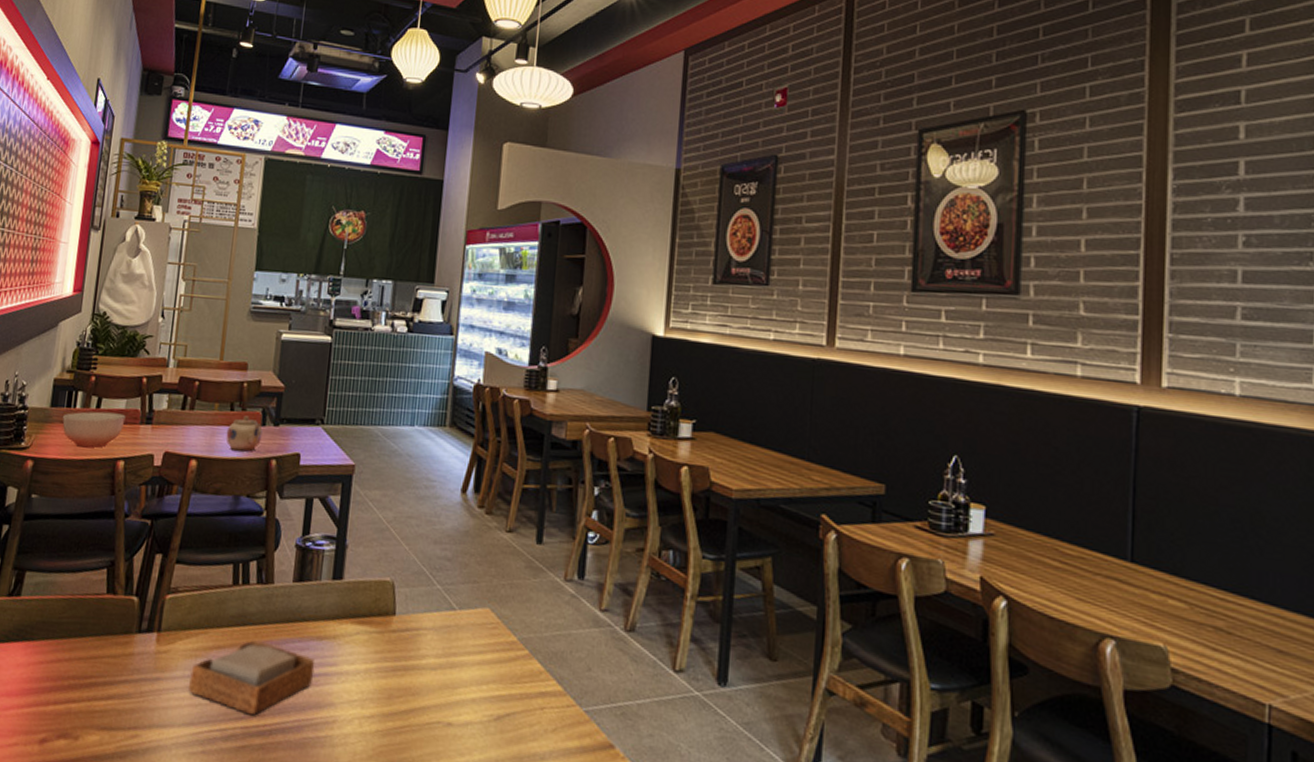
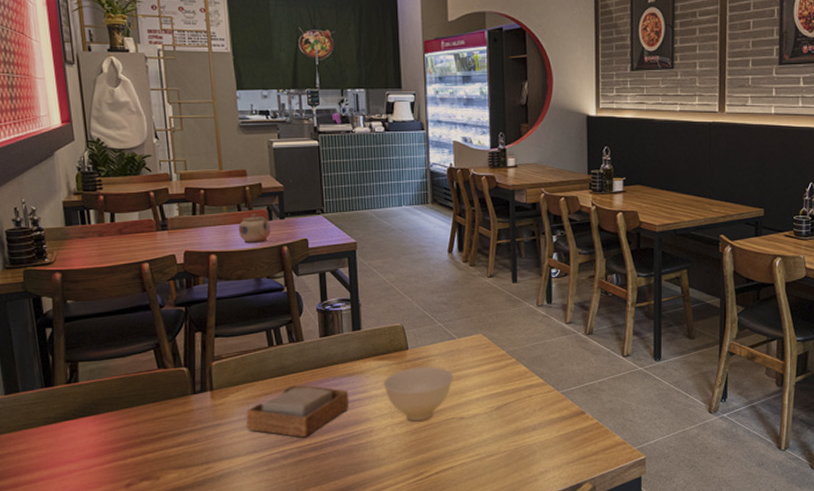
bowl: present [62,411,126,448] -> none [80,225,142,256]
bowl: none [358,641,447,720] -> present [383,366,454,422]

